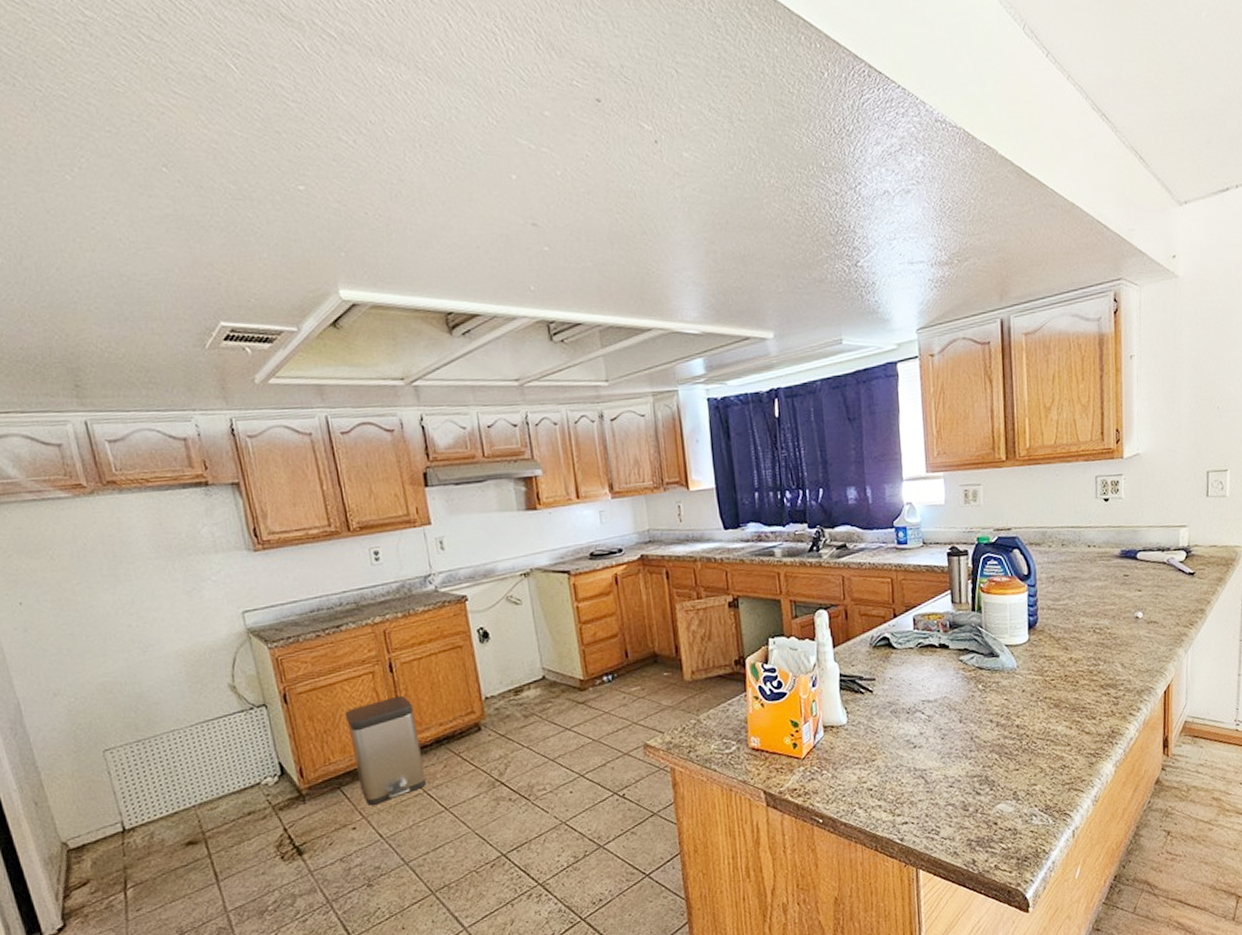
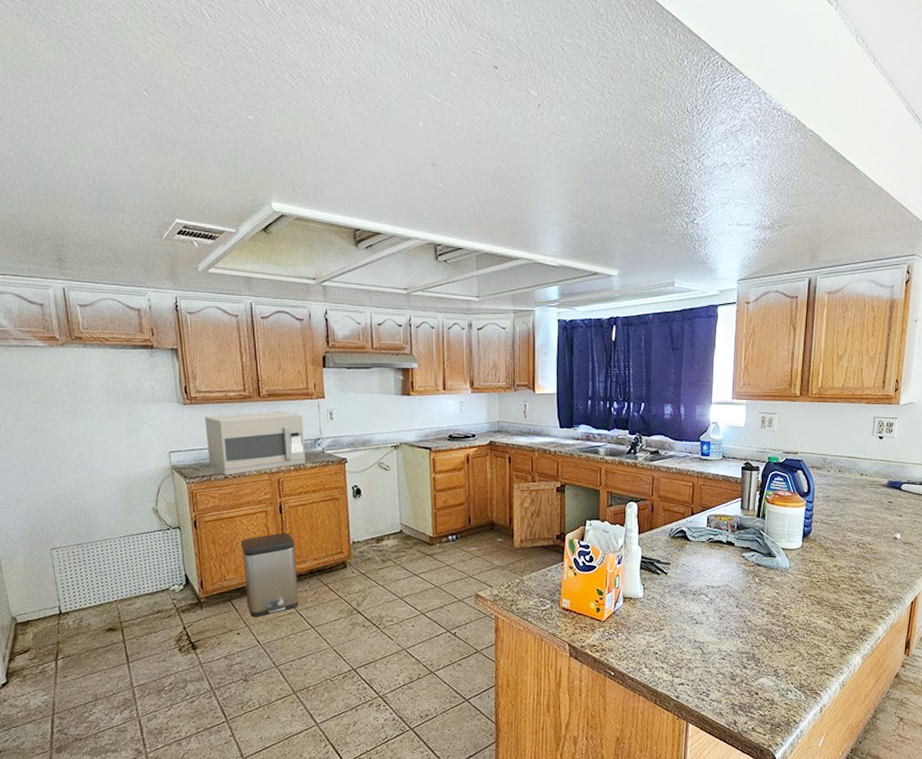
microwave: none [283,546,415,634] -> present [205,411,305,476]

